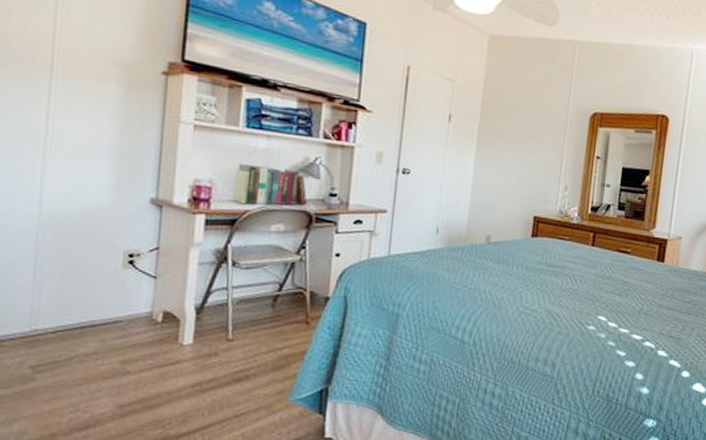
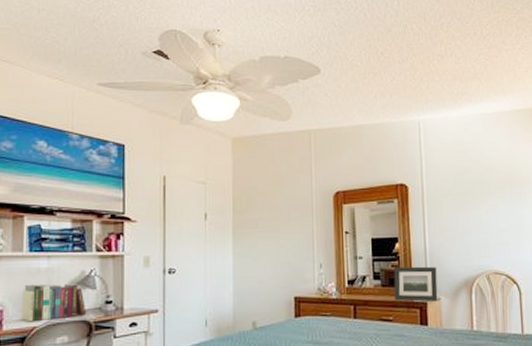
picture frame: none [636,200,683,240] -> present [394,266,438,302]

